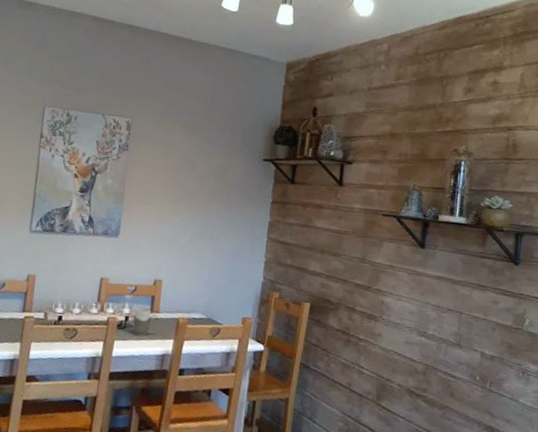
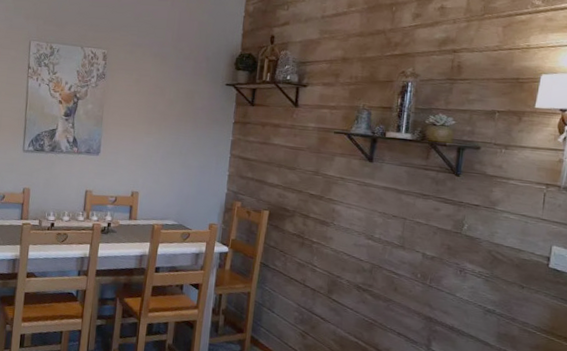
mug: present [132,307,158,336] -> none [114,215,136,240]

